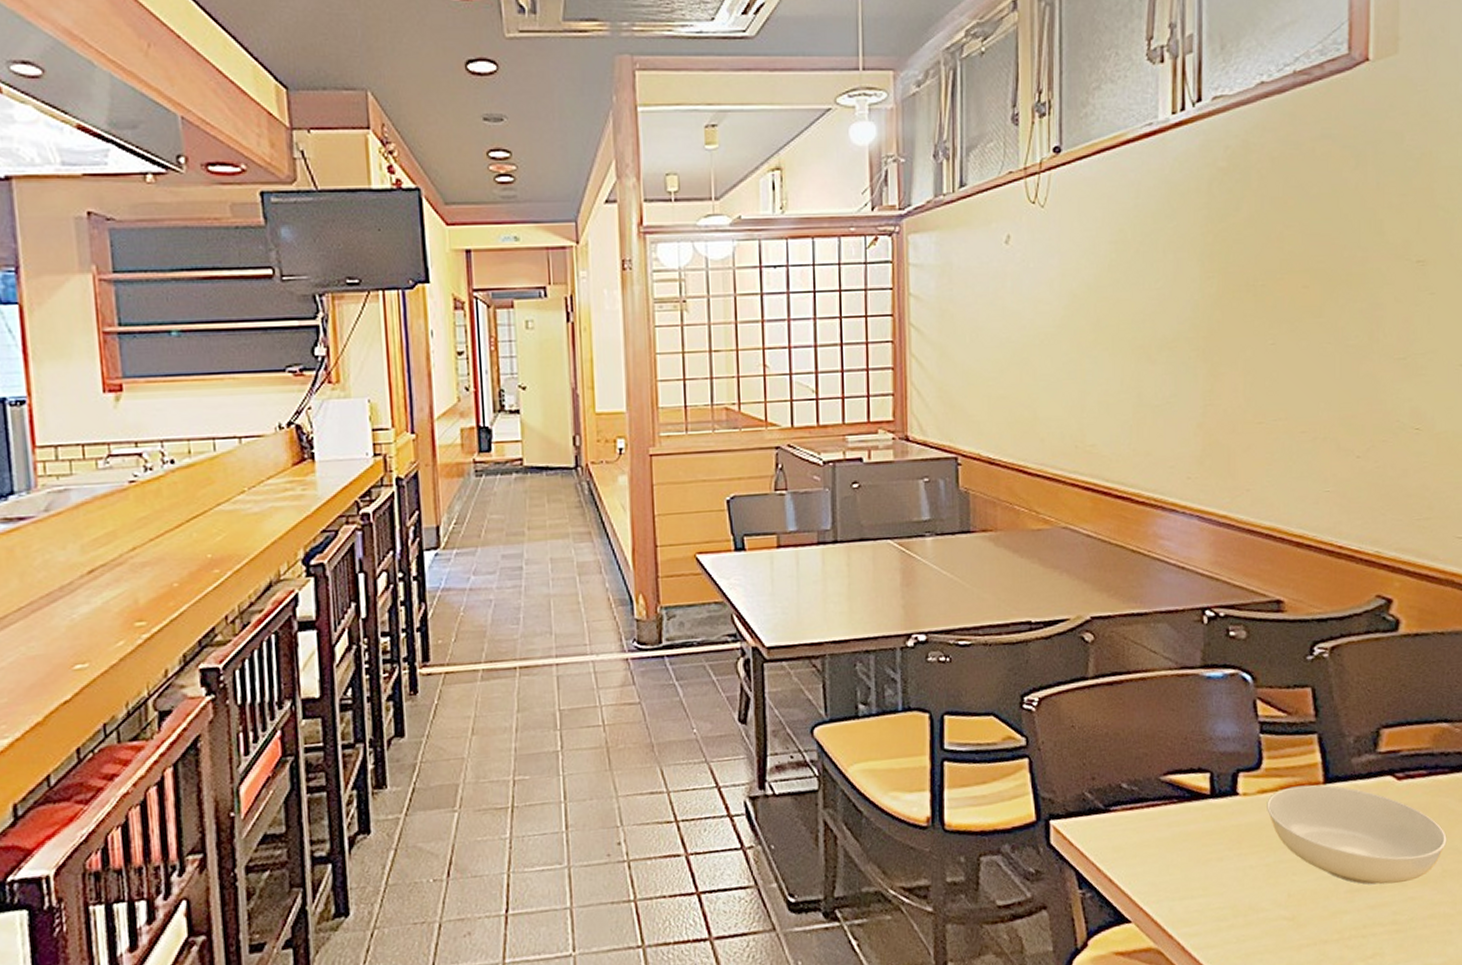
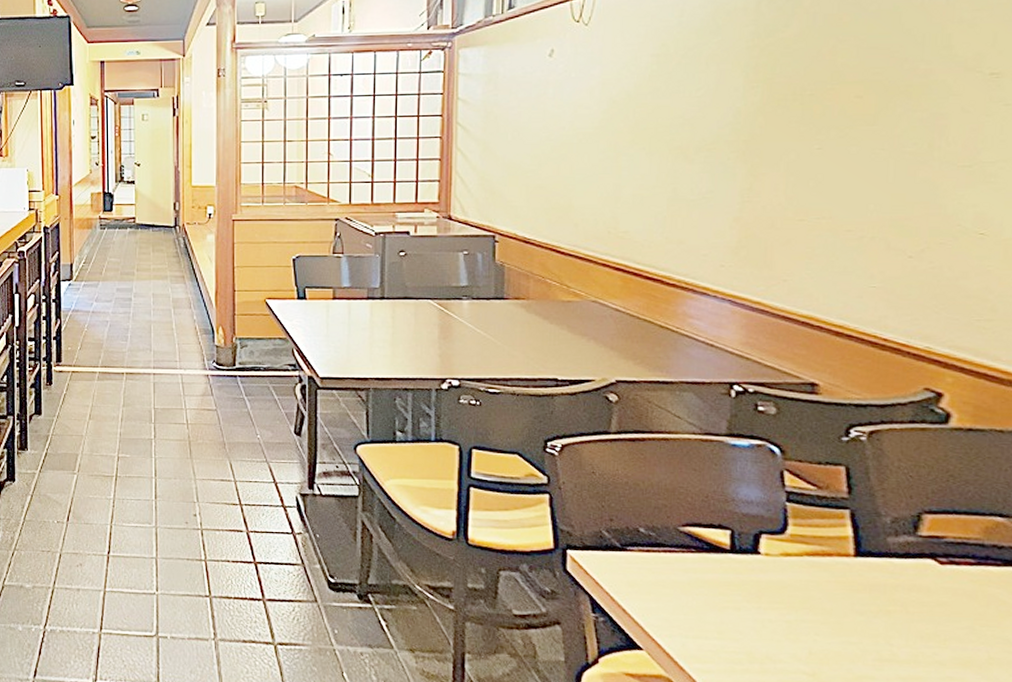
bowl: present [1267,785,1447,885] -> none [790,554,996,662]

